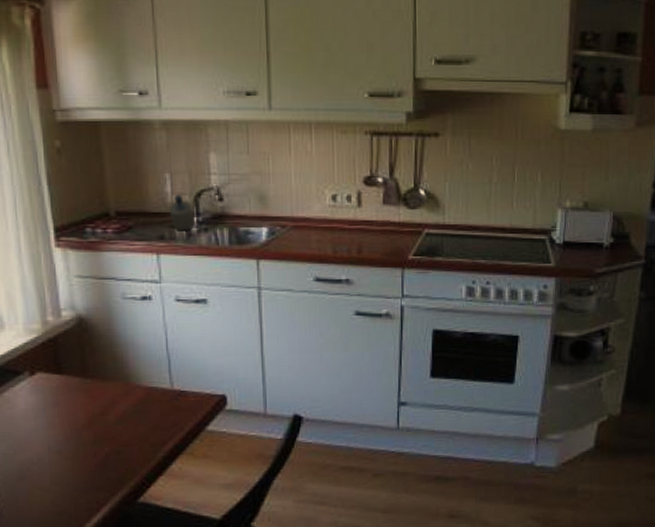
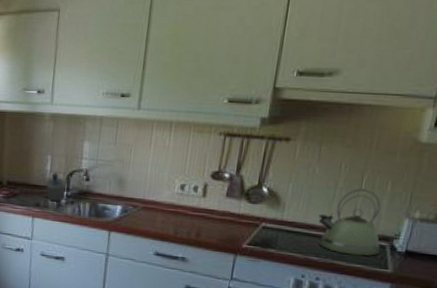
kettle: none [479,182,541,254] -> present [318,188,381,257]

